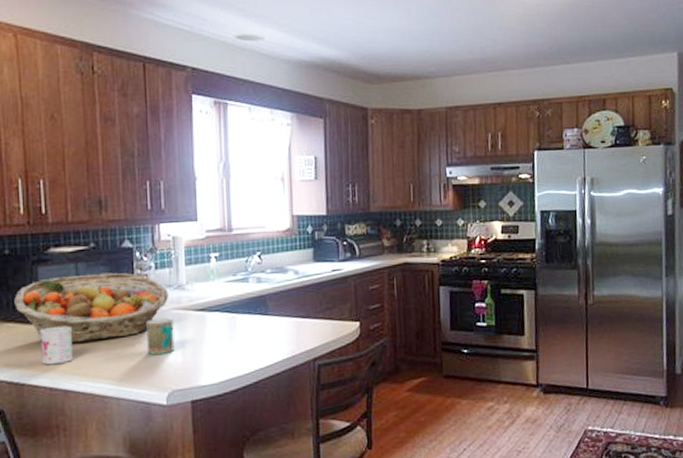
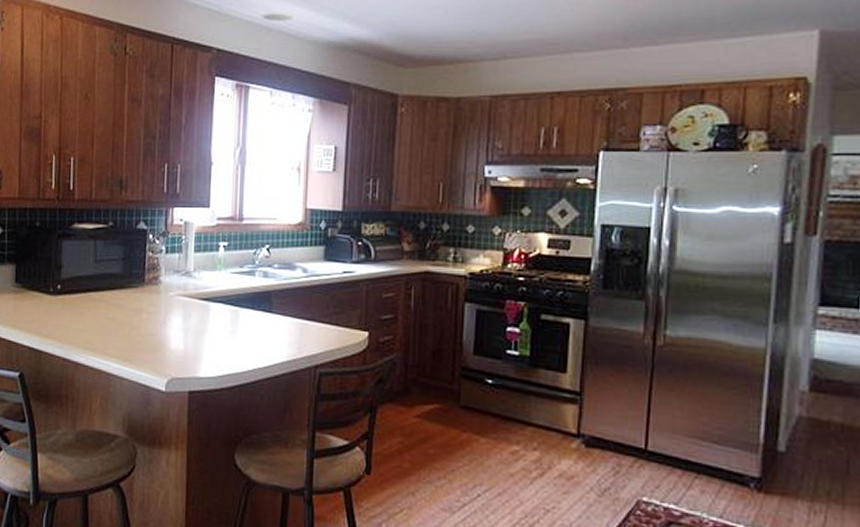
fruit basket: present [14,272,170,343] -> none [40,252,177,319]
mug: present [40,325,72,365] -> none [58,299,86,337]
mug: present [146,318,175,355] -> none [152,303,179,340]

